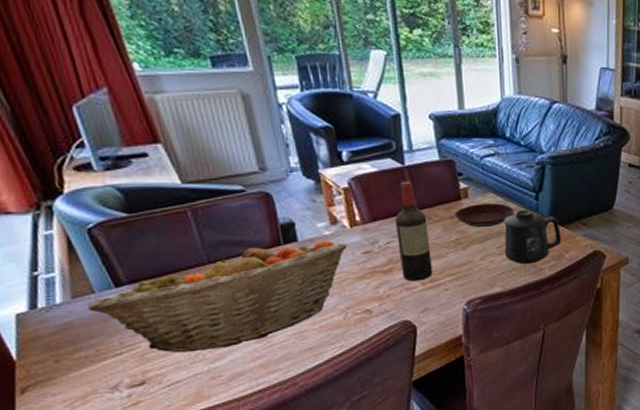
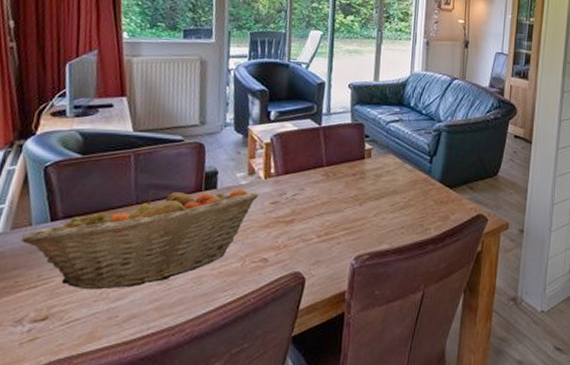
wine bottle: present [394,181,433,282] -> none [301,140,332,233]
plate: present [454,203,514,228] -> none [356,164,409,186]
mug: present [503,209,561,265] -> none [396,171,449,224]

